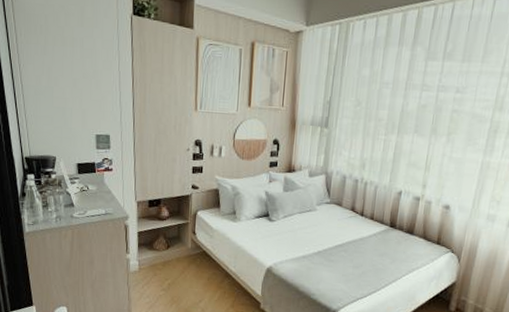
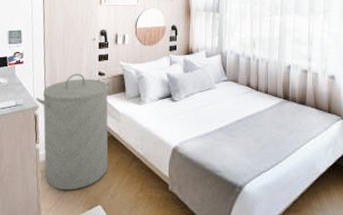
laundry hamper: none [125,185,205,301] -> present [35,73,112,191]

